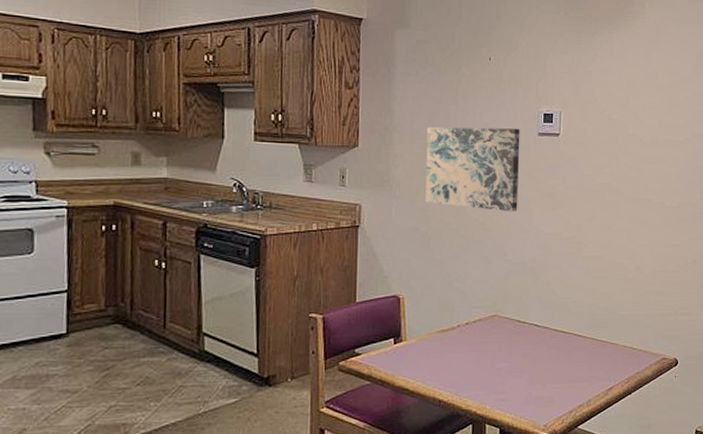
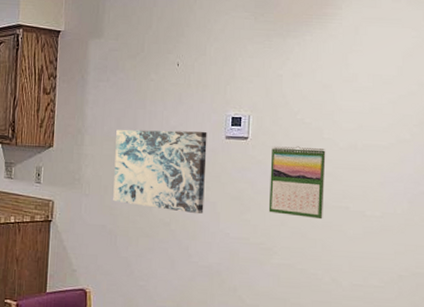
calendar: none [579,142,631,212] -> present [268,146,326,220]

